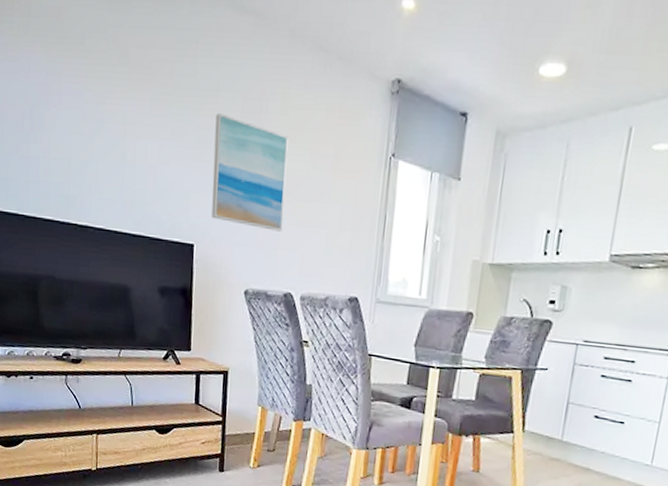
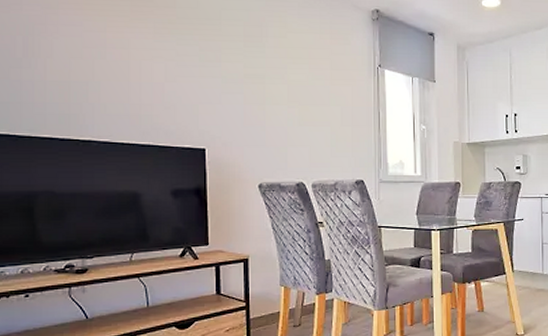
wall art: present [211,113,289,232] -> none [220,38,290,131]

